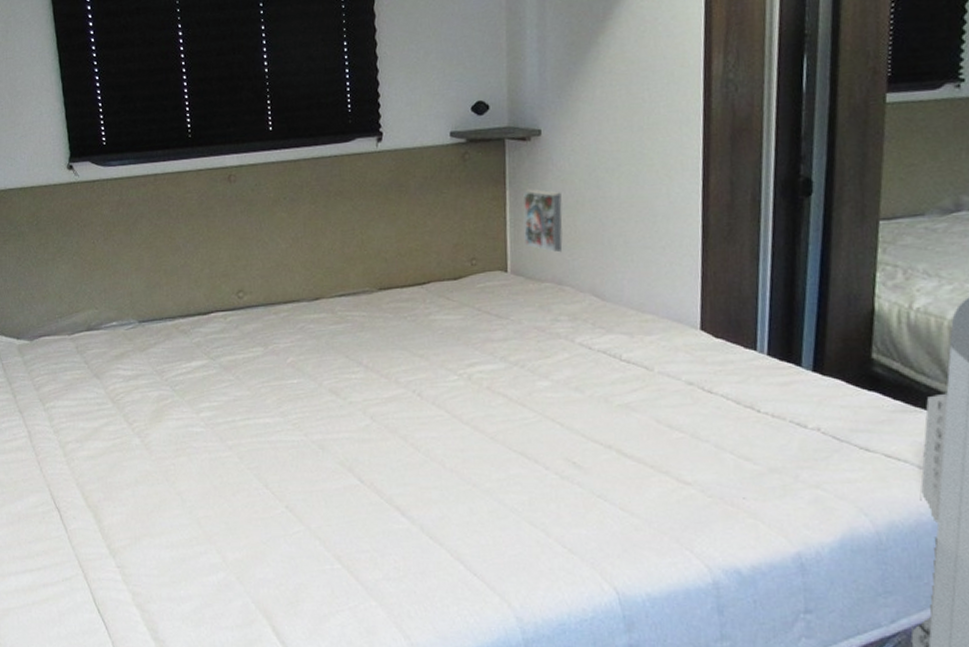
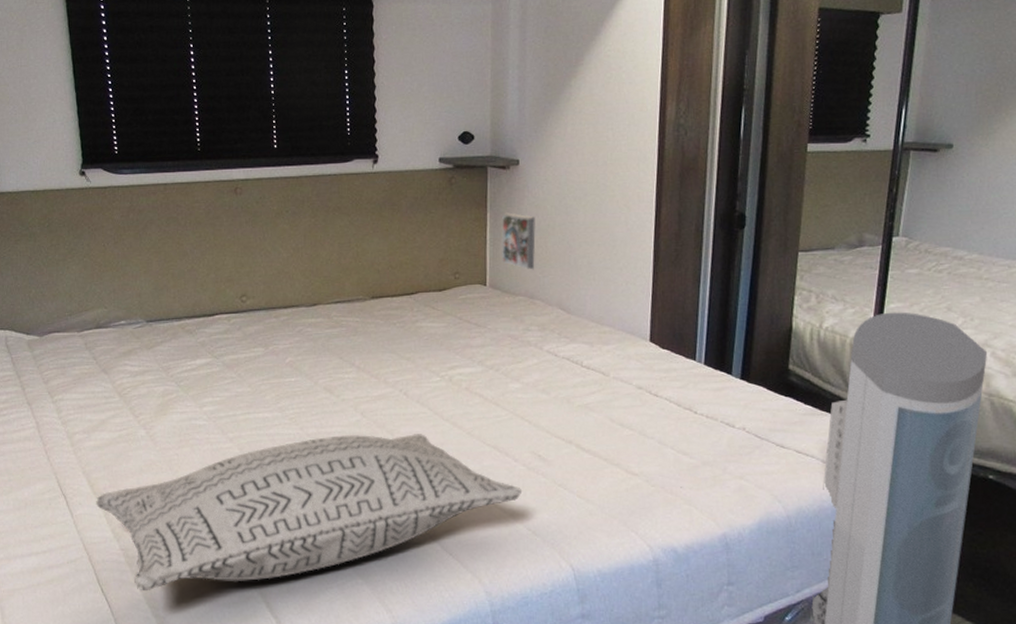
pillow: none [90,439,554,612] -> present [96,434,521,591]

